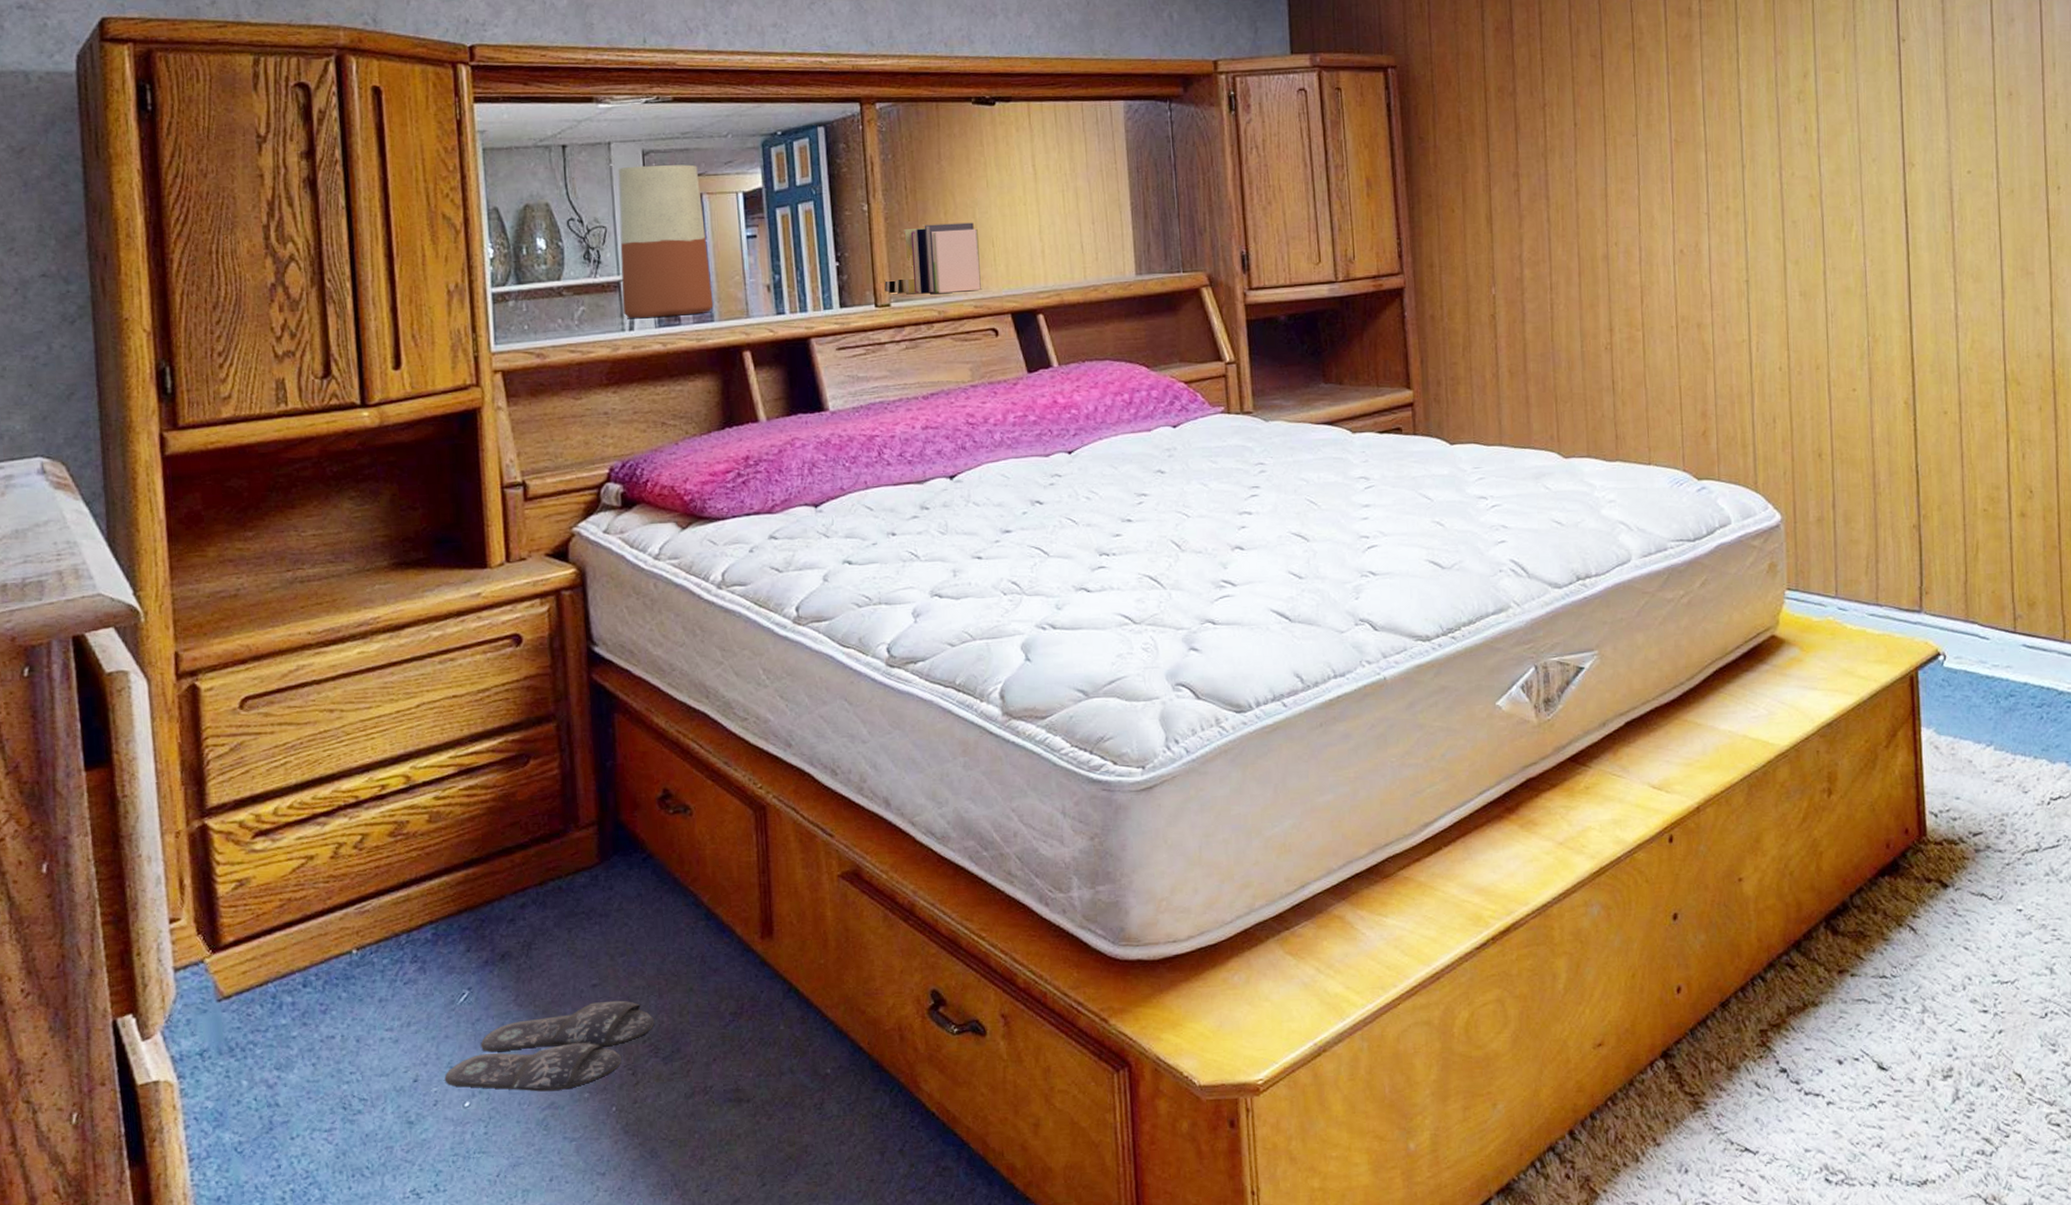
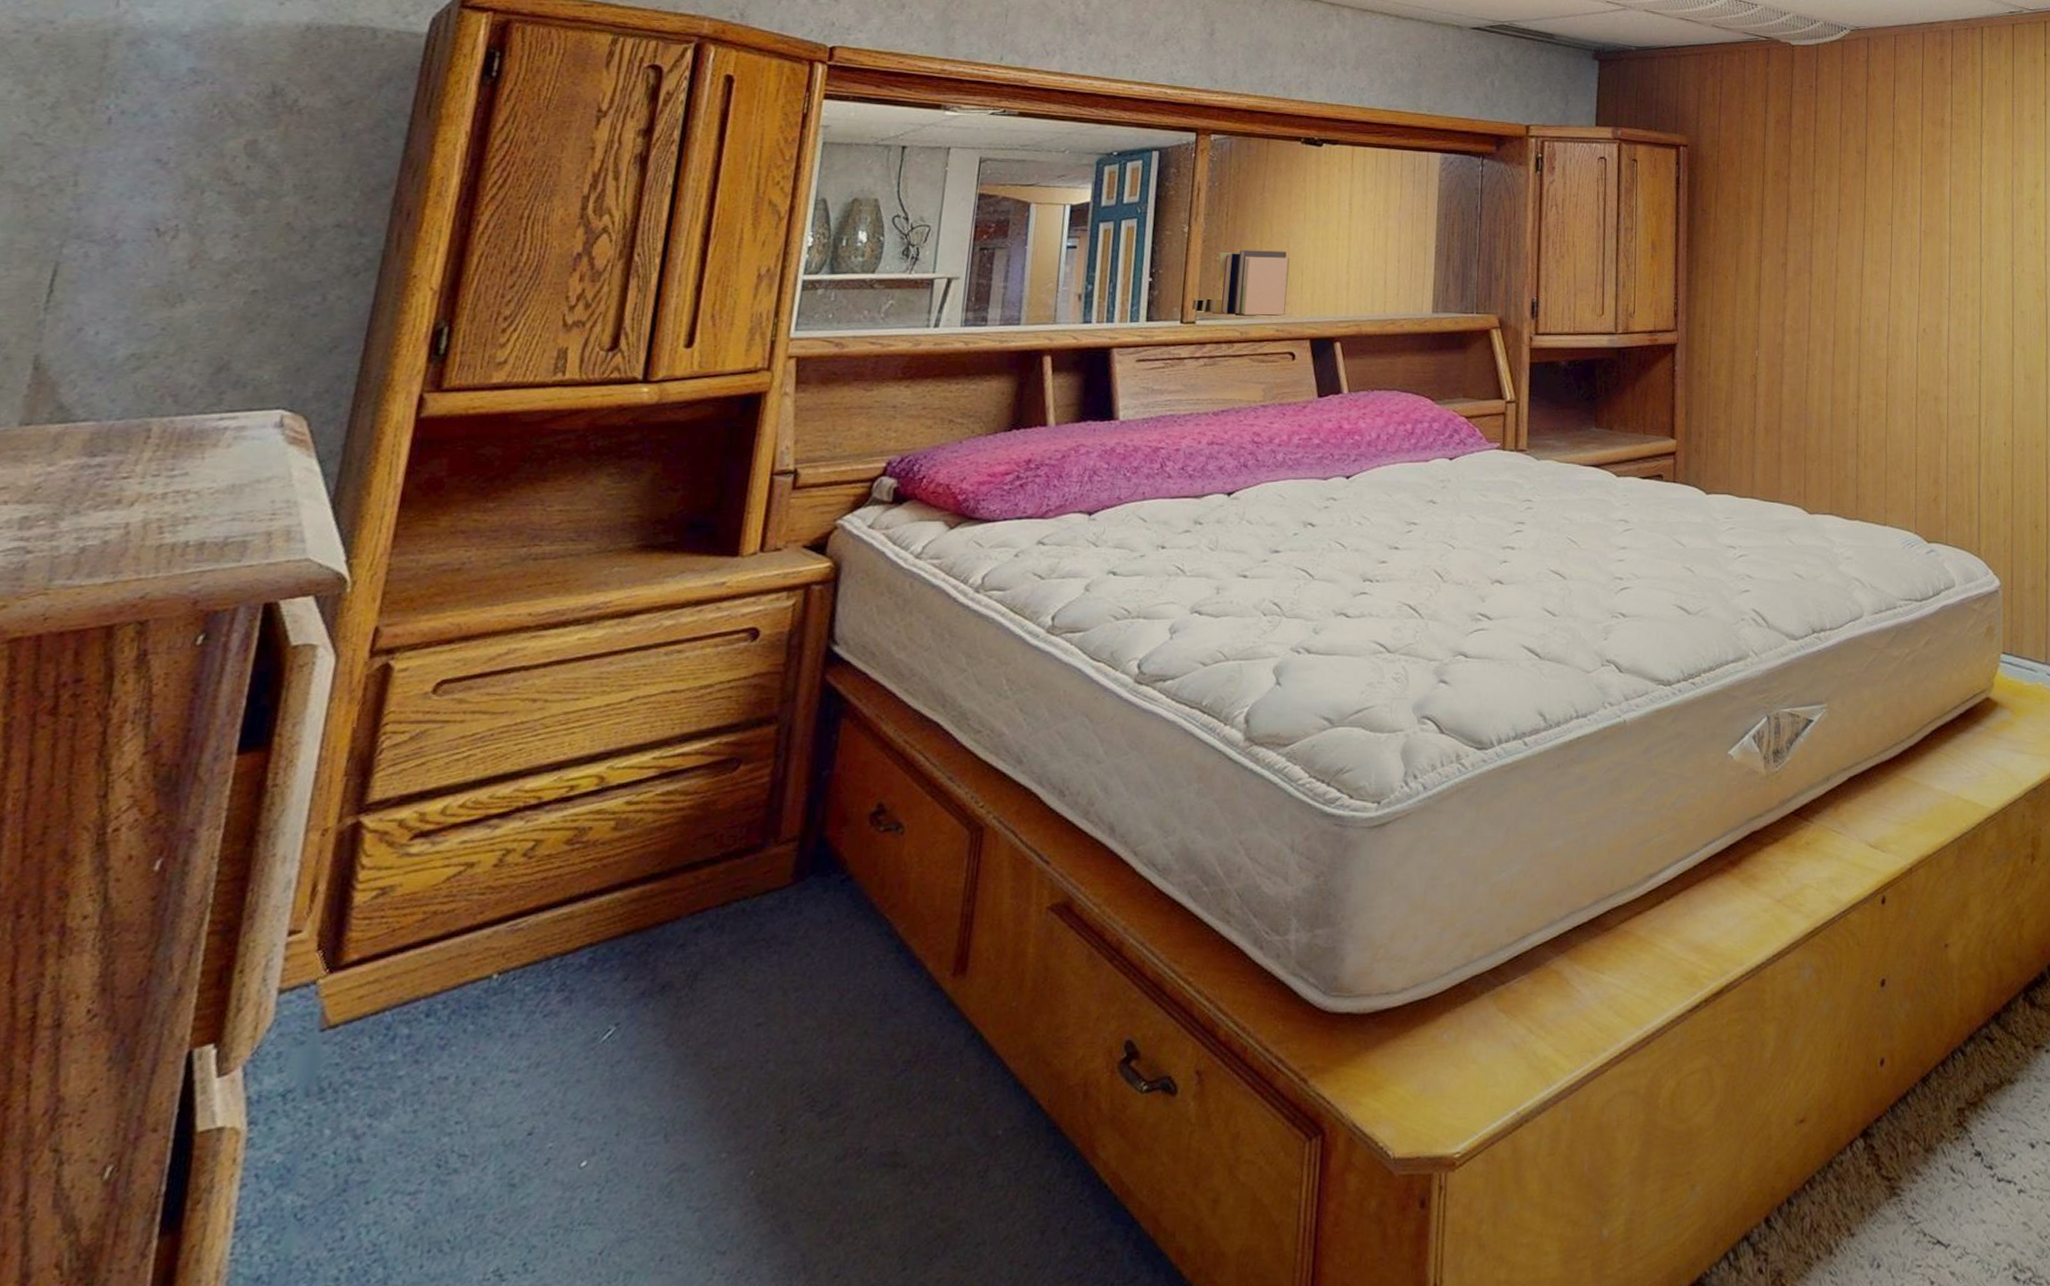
slippers: present [444,1000,654,1092] -> none [564,1043,818,1150]
vase: present [618,164,714,318] -> none [931,171,1031,317]

